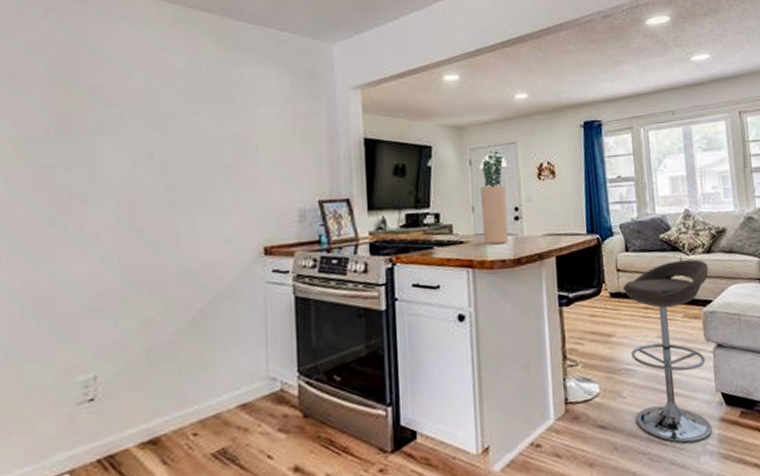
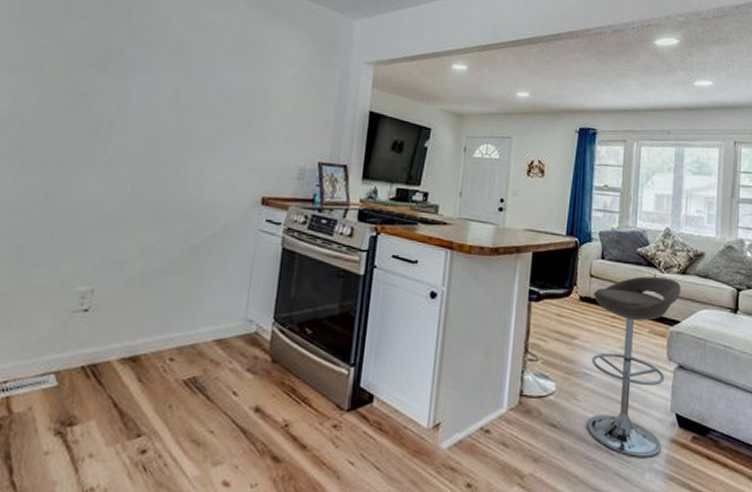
vase: present [480,149,508,245] -> none [465,140,497,232]

